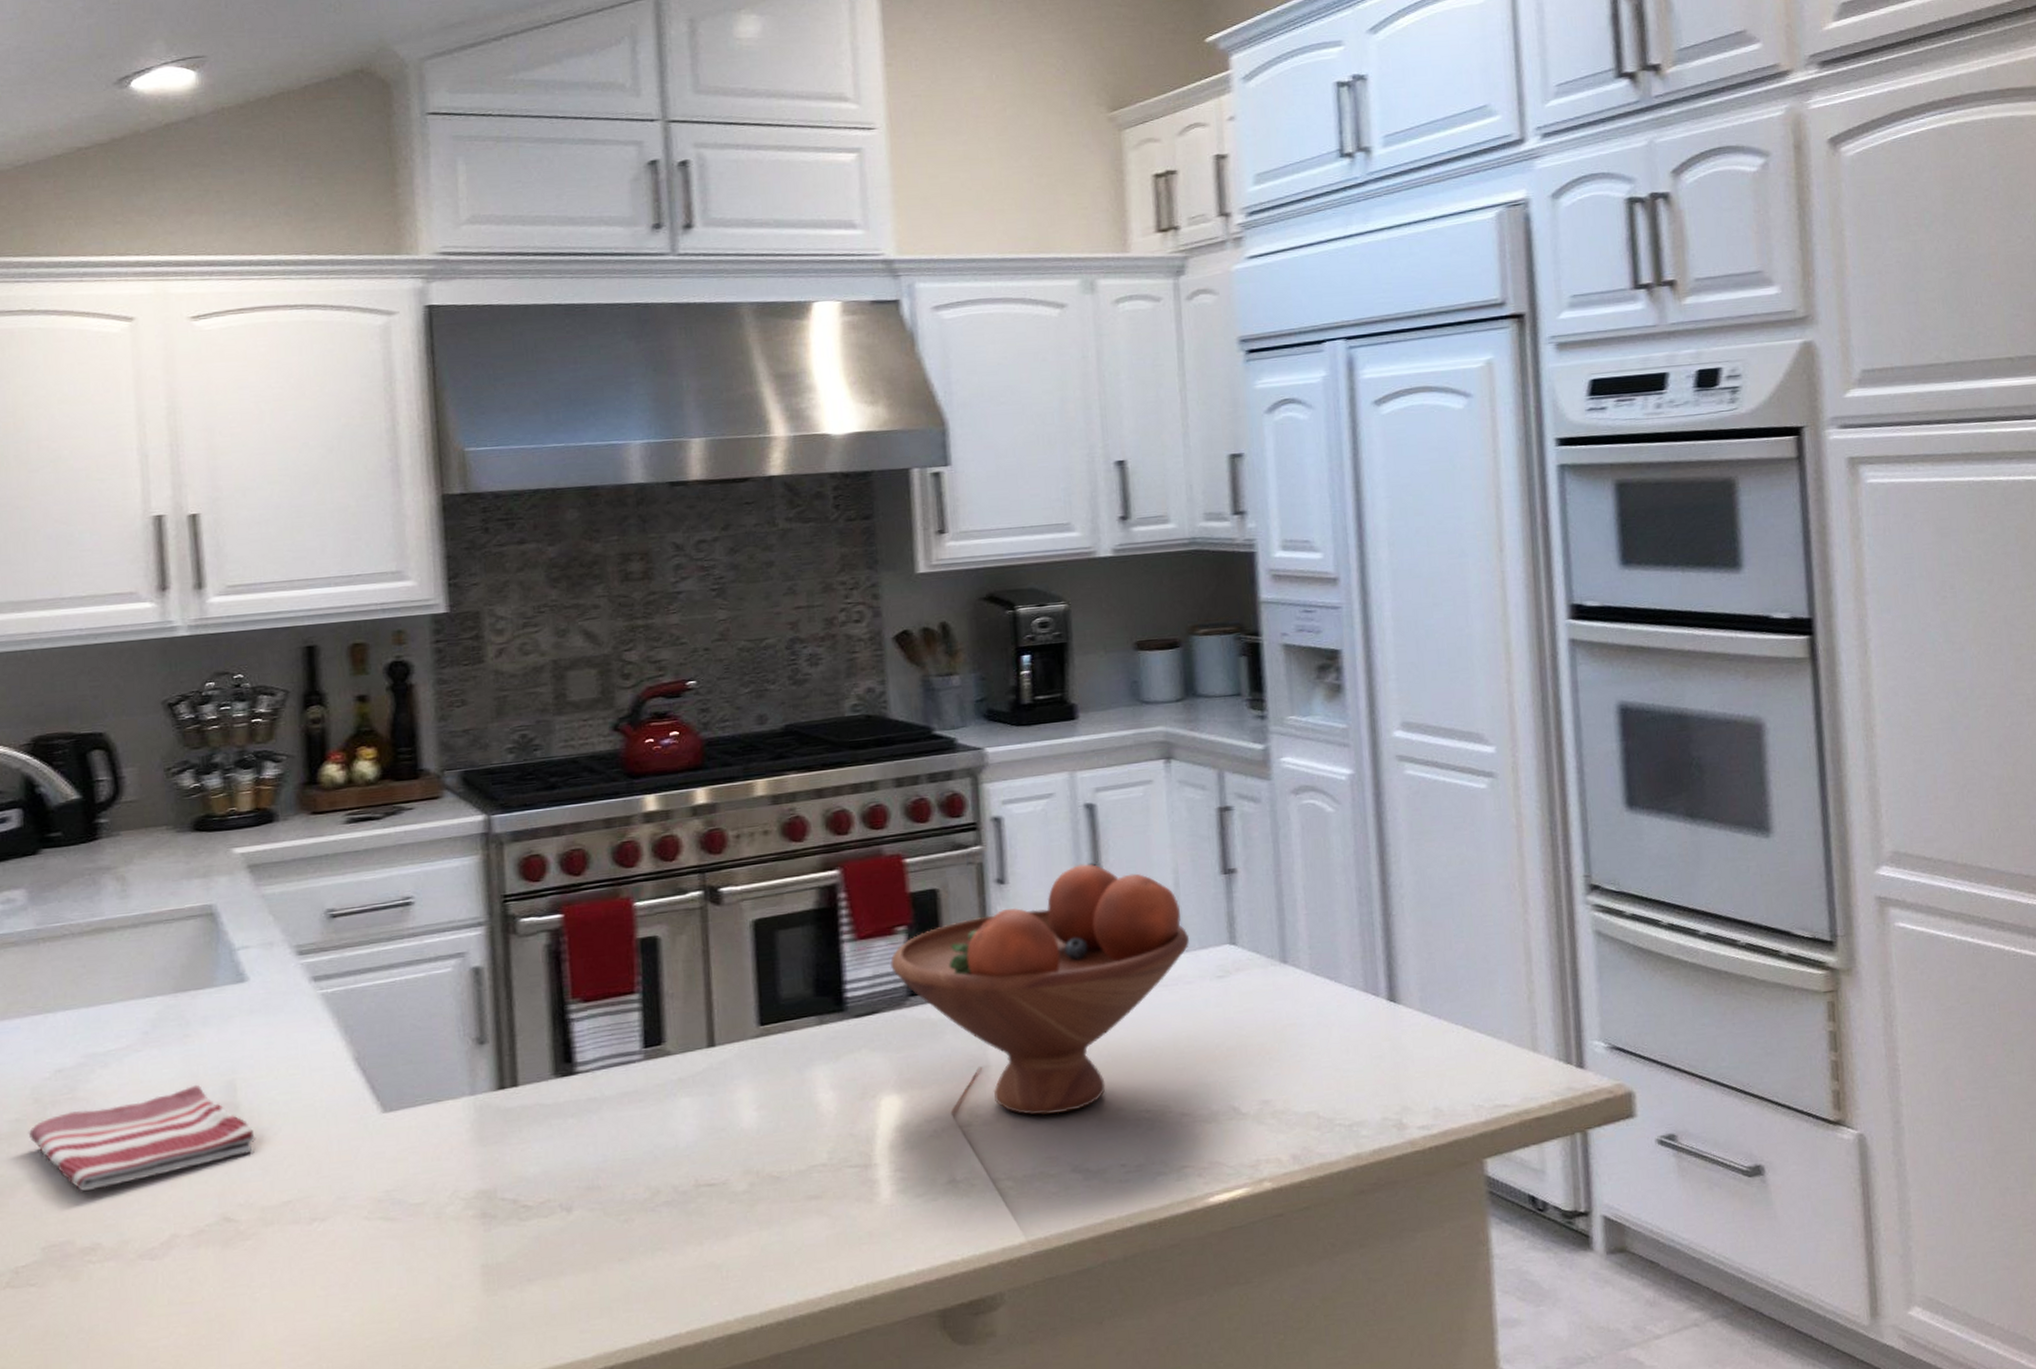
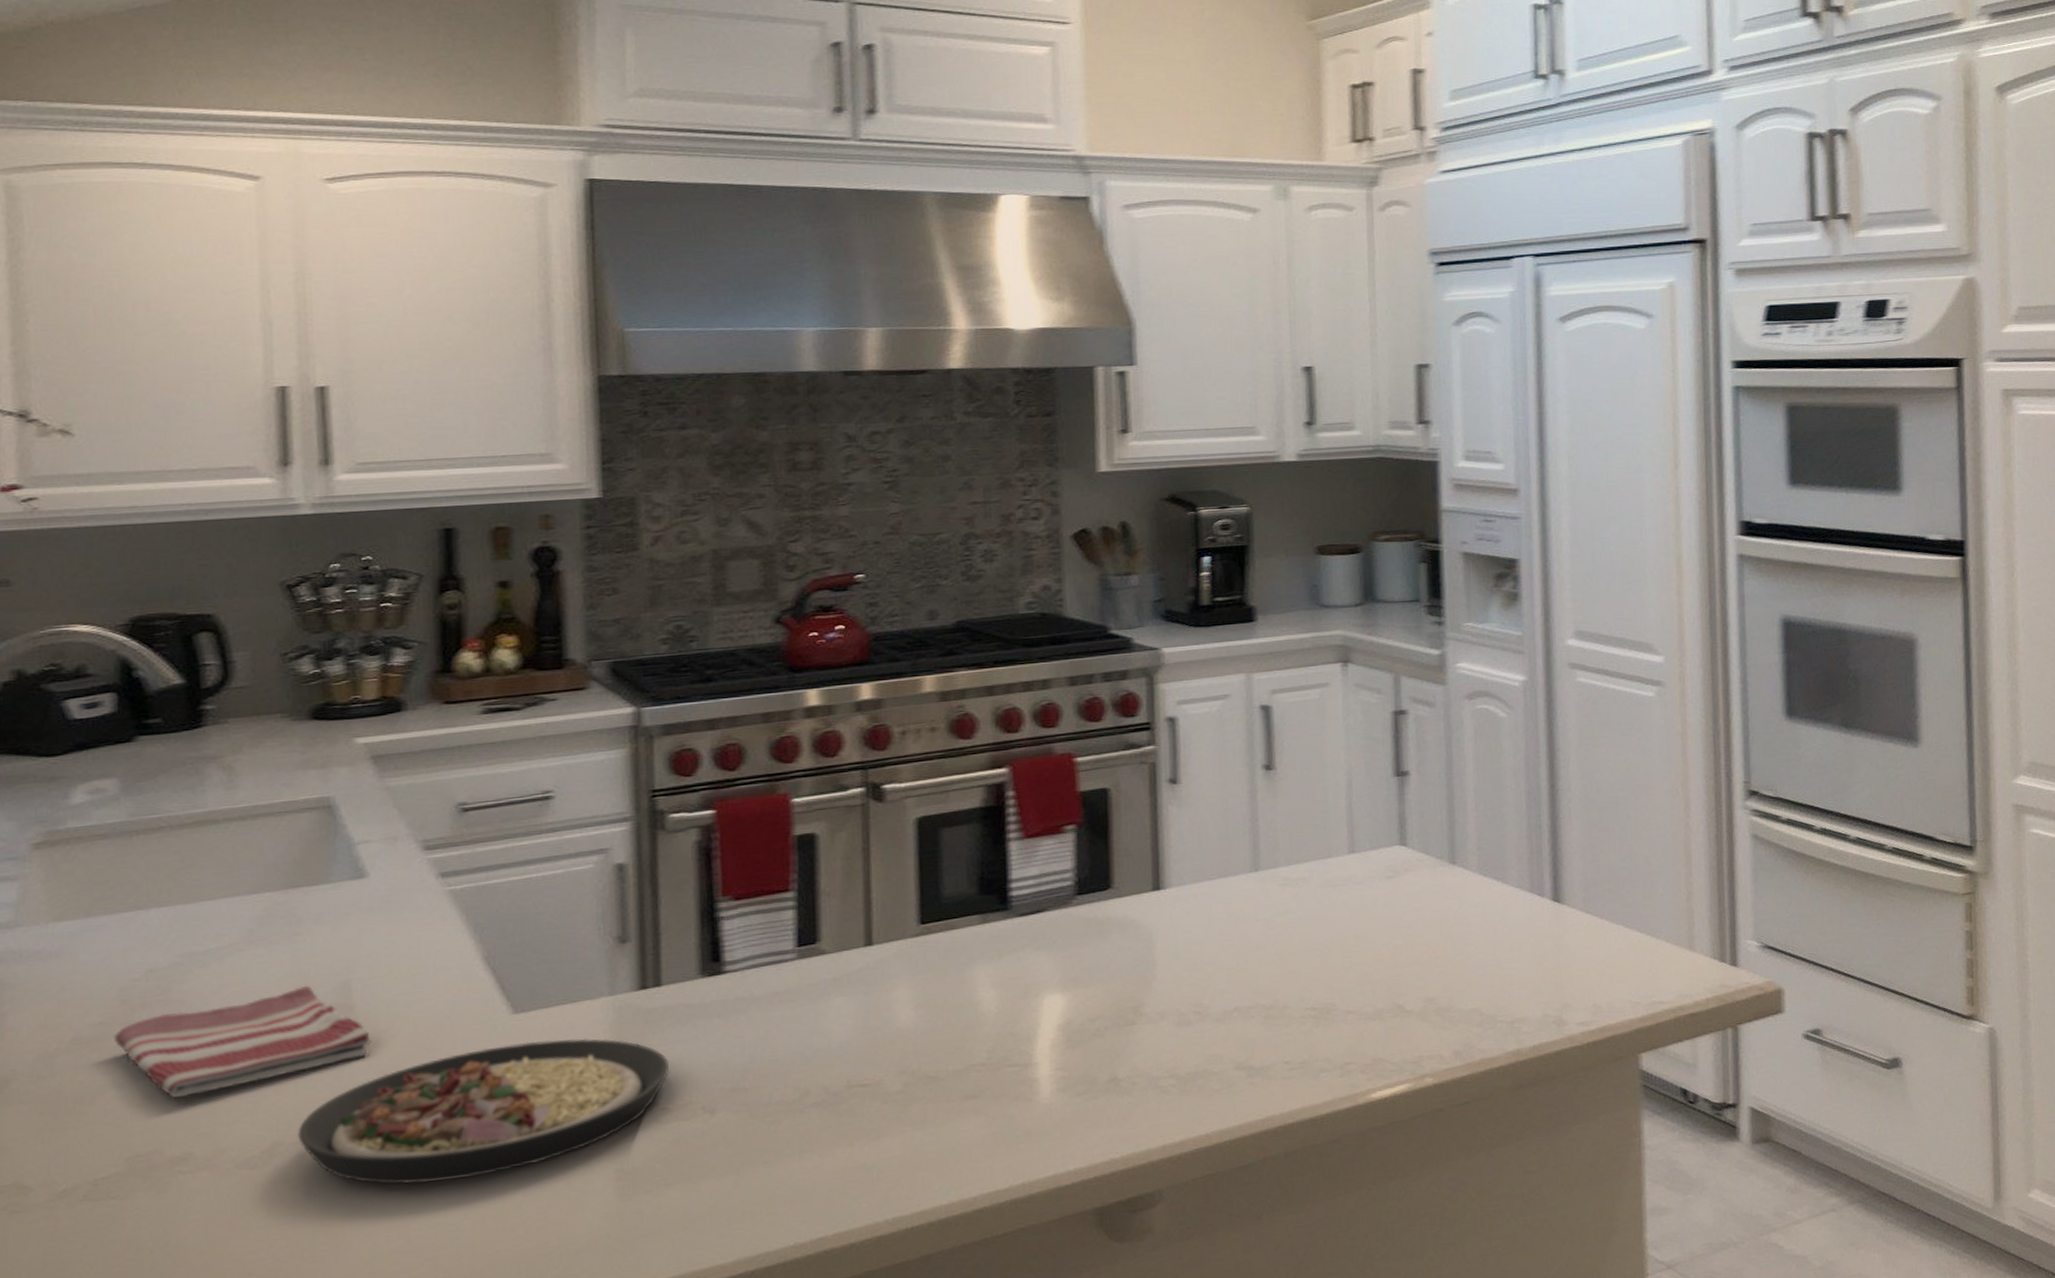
plate: none [192,1136,528,1276] -> present [297,1038,669,1184]
fruit bowl: present [889,864,1190,1115] -> none [1057,765,1361,1013]

